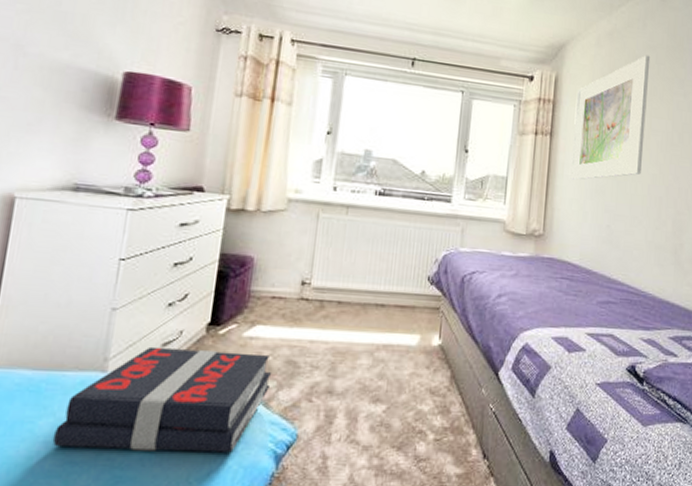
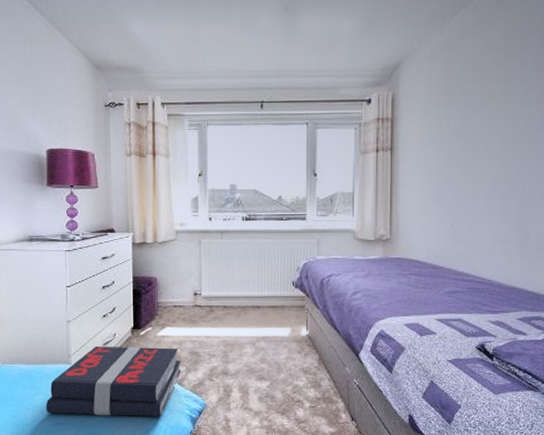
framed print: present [570,55,651,180] -> none [412,59,488,187]

